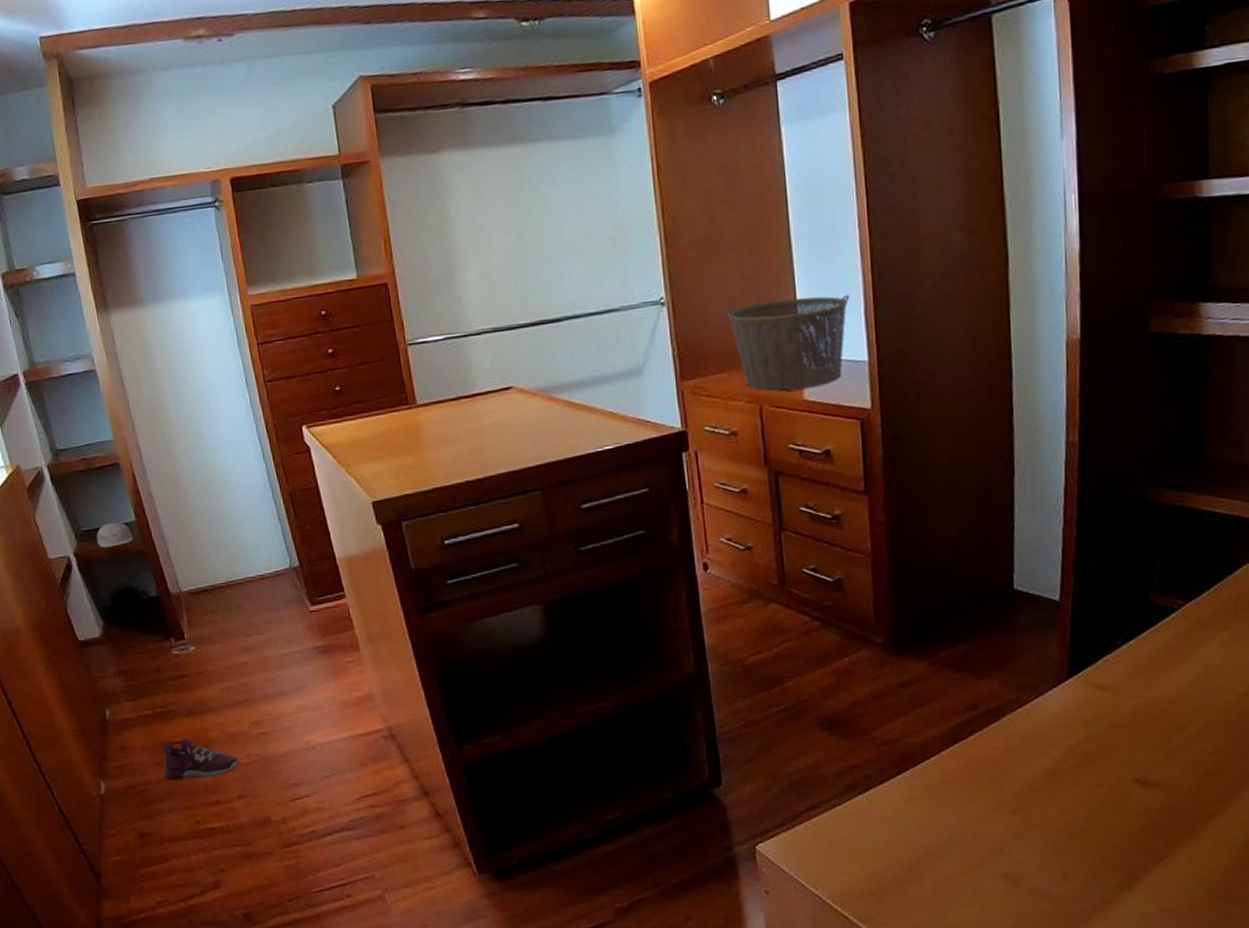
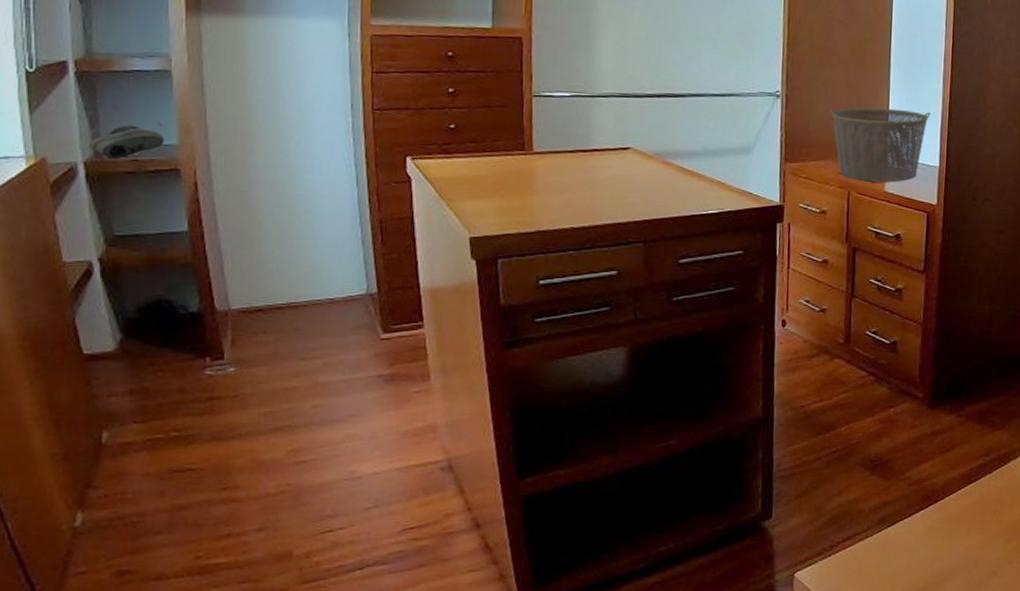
shoe: none [46,419,103,459] -> present [89,120,165,158]
baseball cap: present [96,522,134,548] -> none [132,230,182,256]
athletic shoe: present [163,737,240,780] -> none [165,465,266,511]

